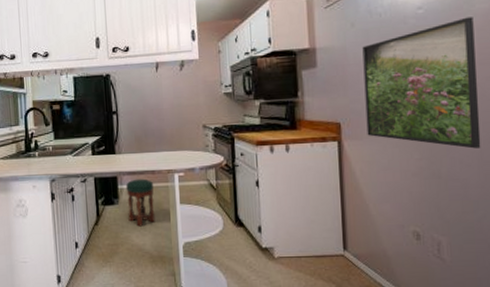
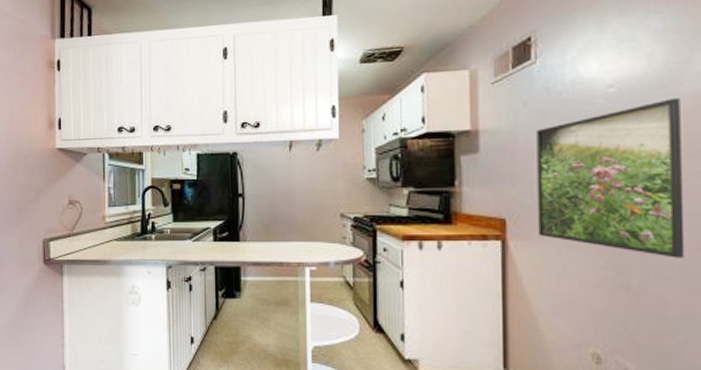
stool: present [126,178,155,227] -> none [250,270,282,325]

